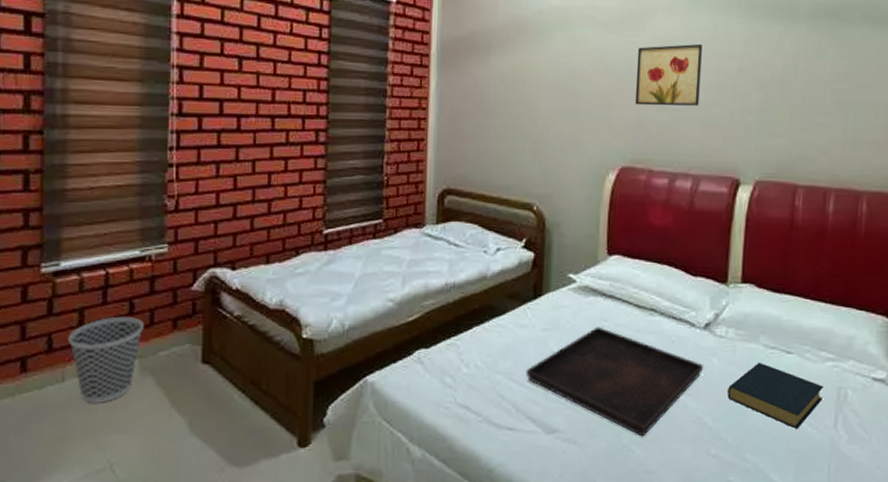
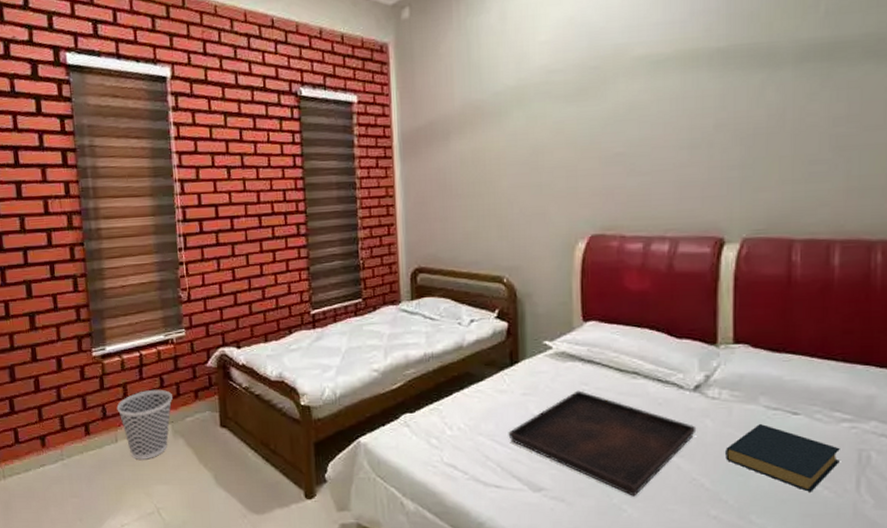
wall art: present [634,43,702,106] -> none [599,104,671,173]

